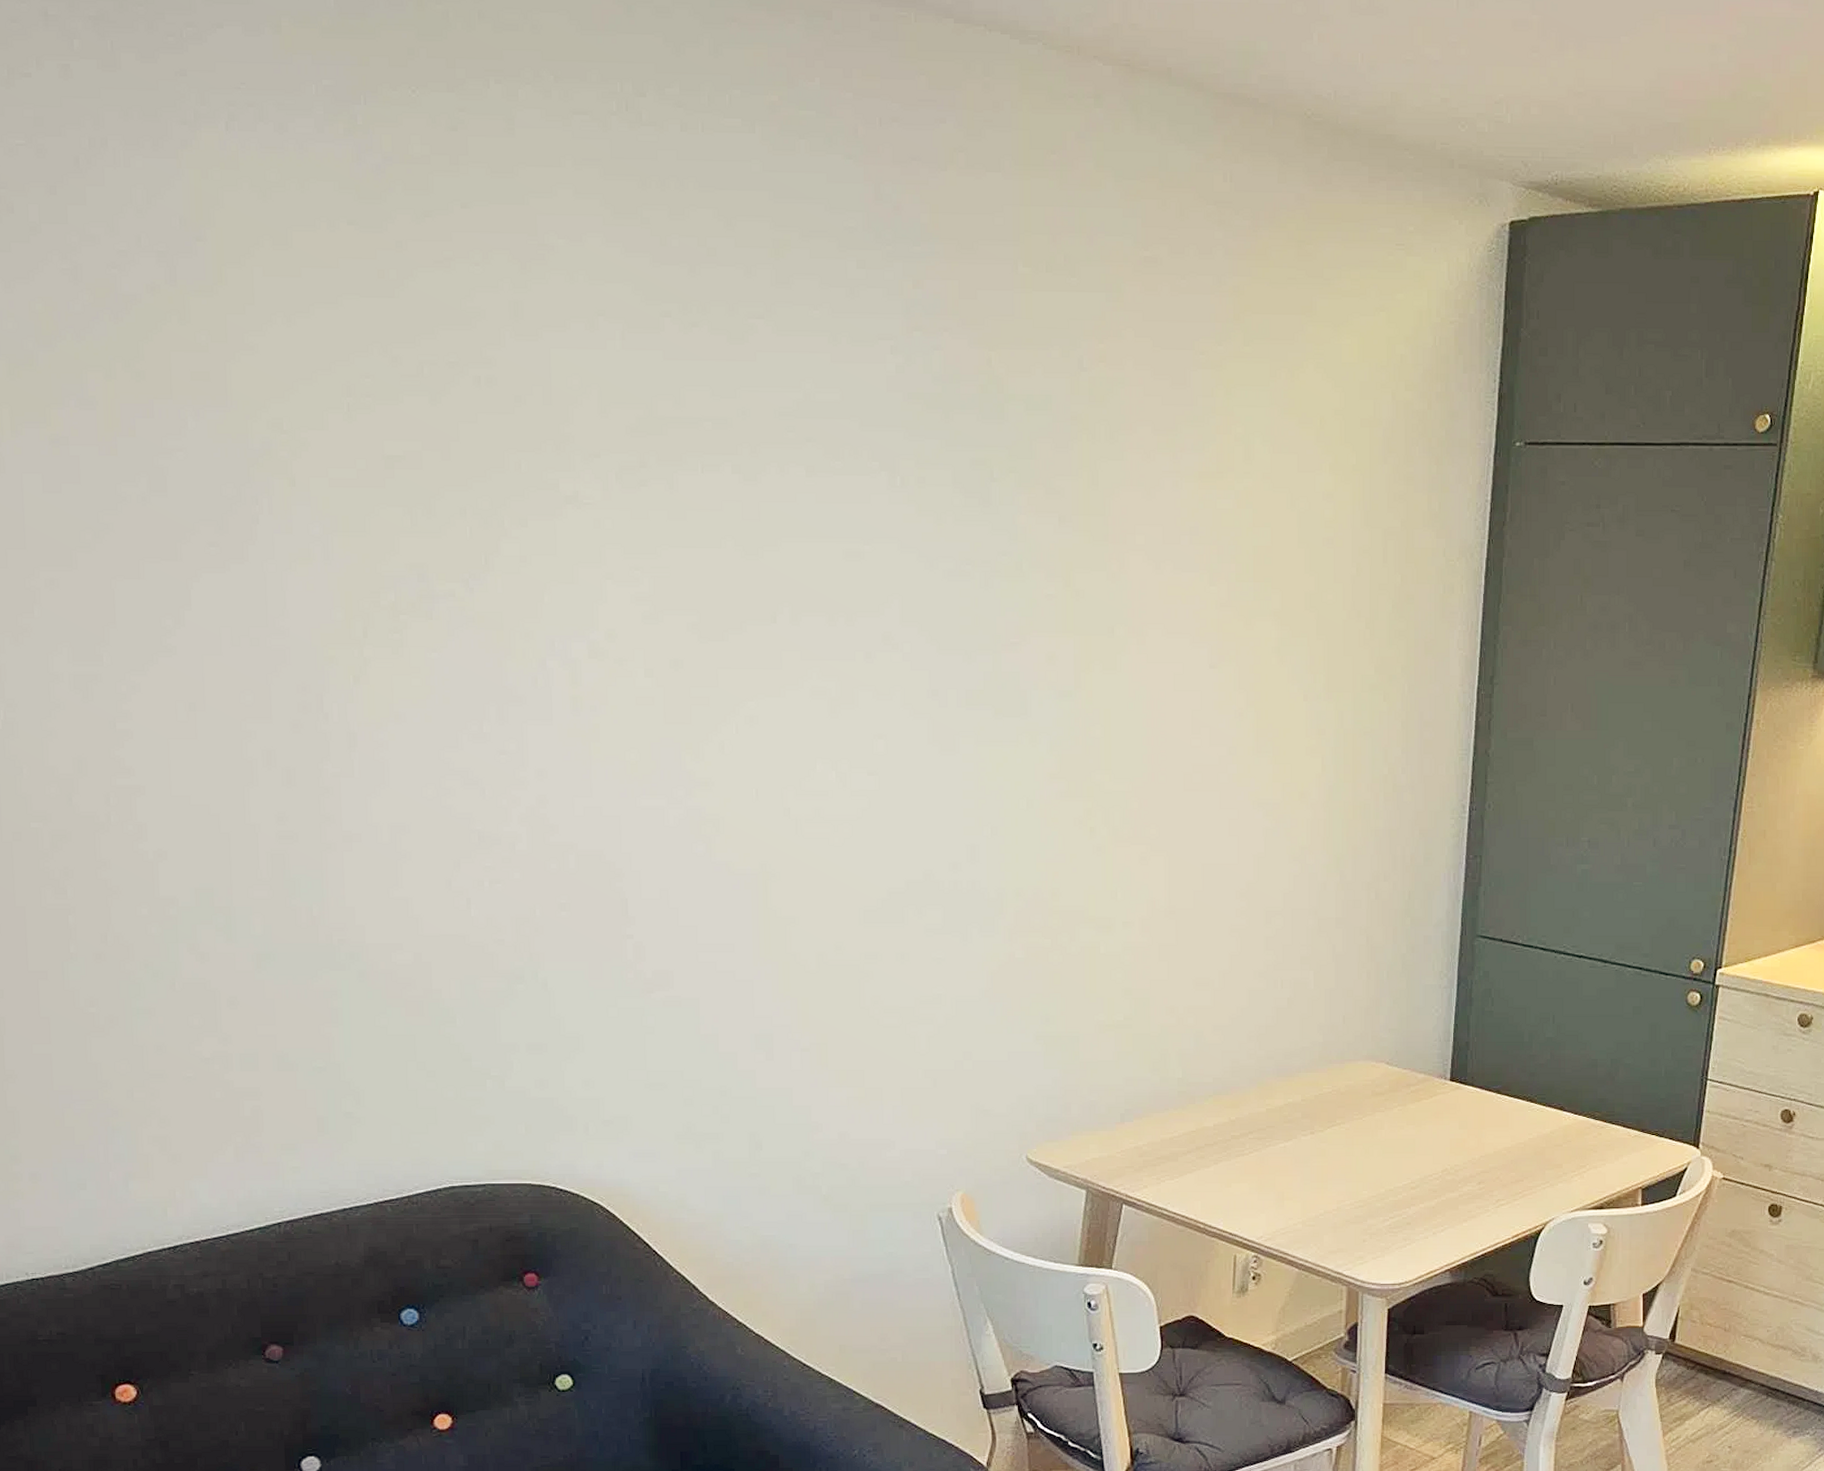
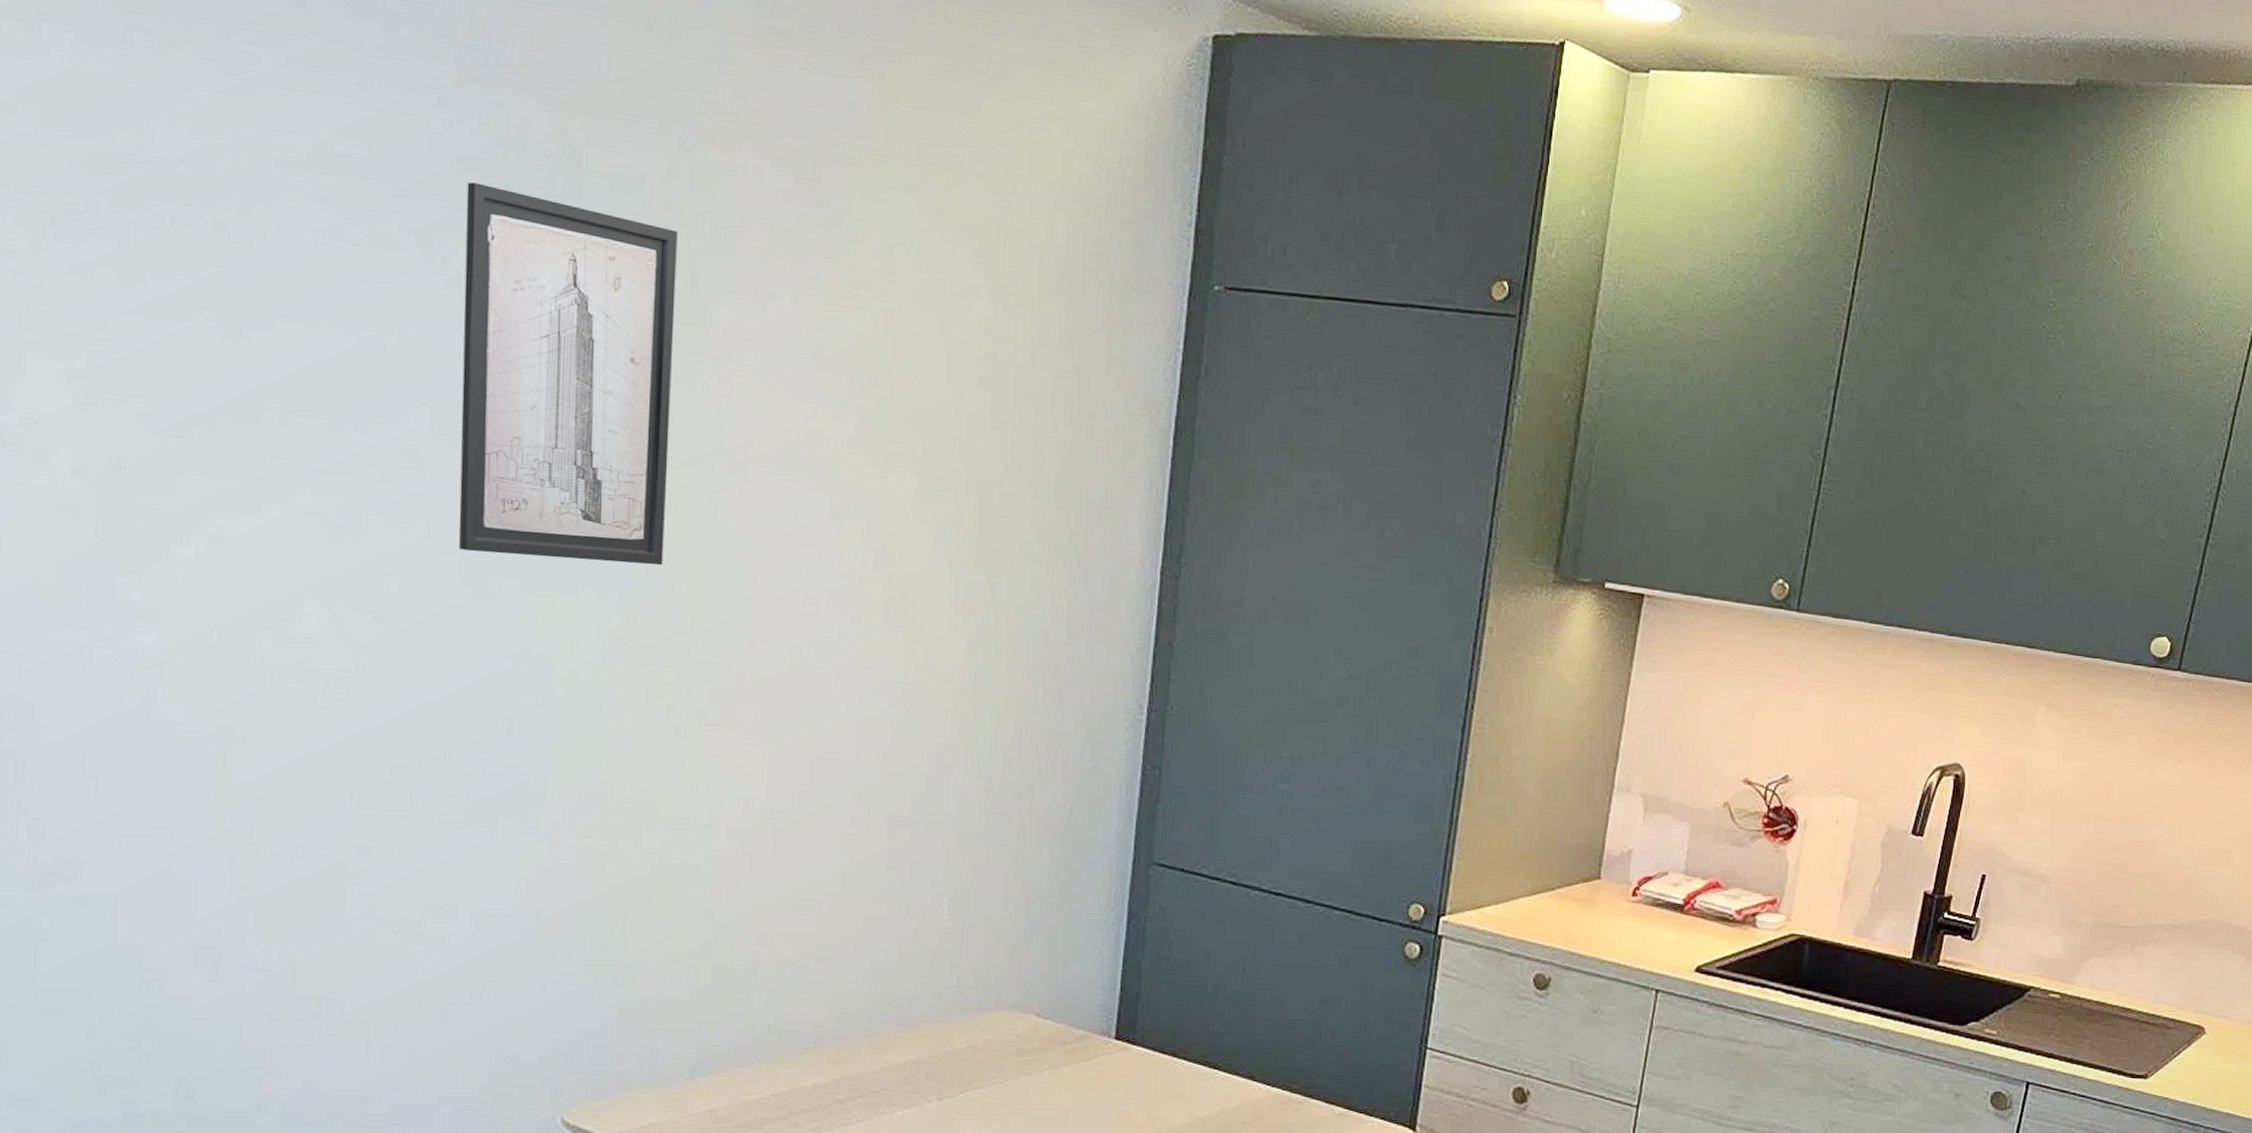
wall art: none [917,414,1082,716] -> present [458,182,678,566]

